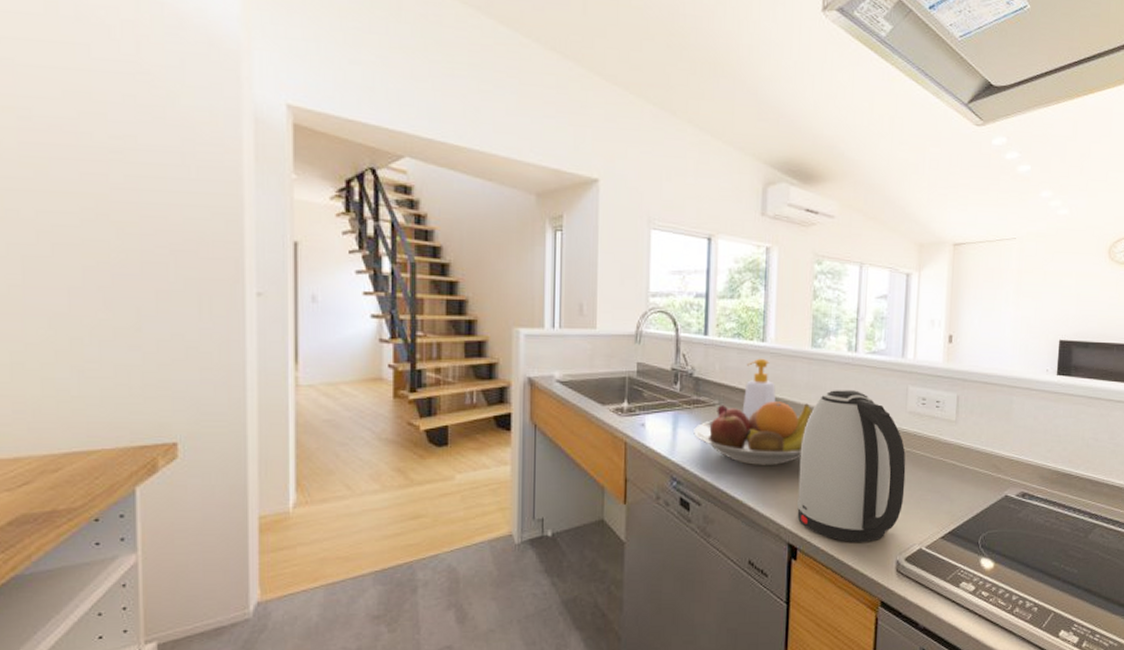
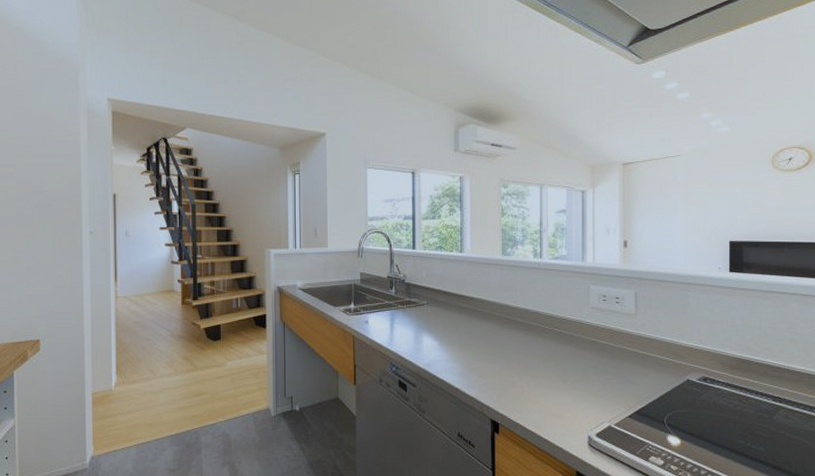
fruit bowl: present [694,401,814,466] -> none [407,301,507,355]
soap bottle: present [742,358,776,419] -> none [446,266,475,316]
kettle: present [797,390,906,542] -> none [497,290,592,419]

